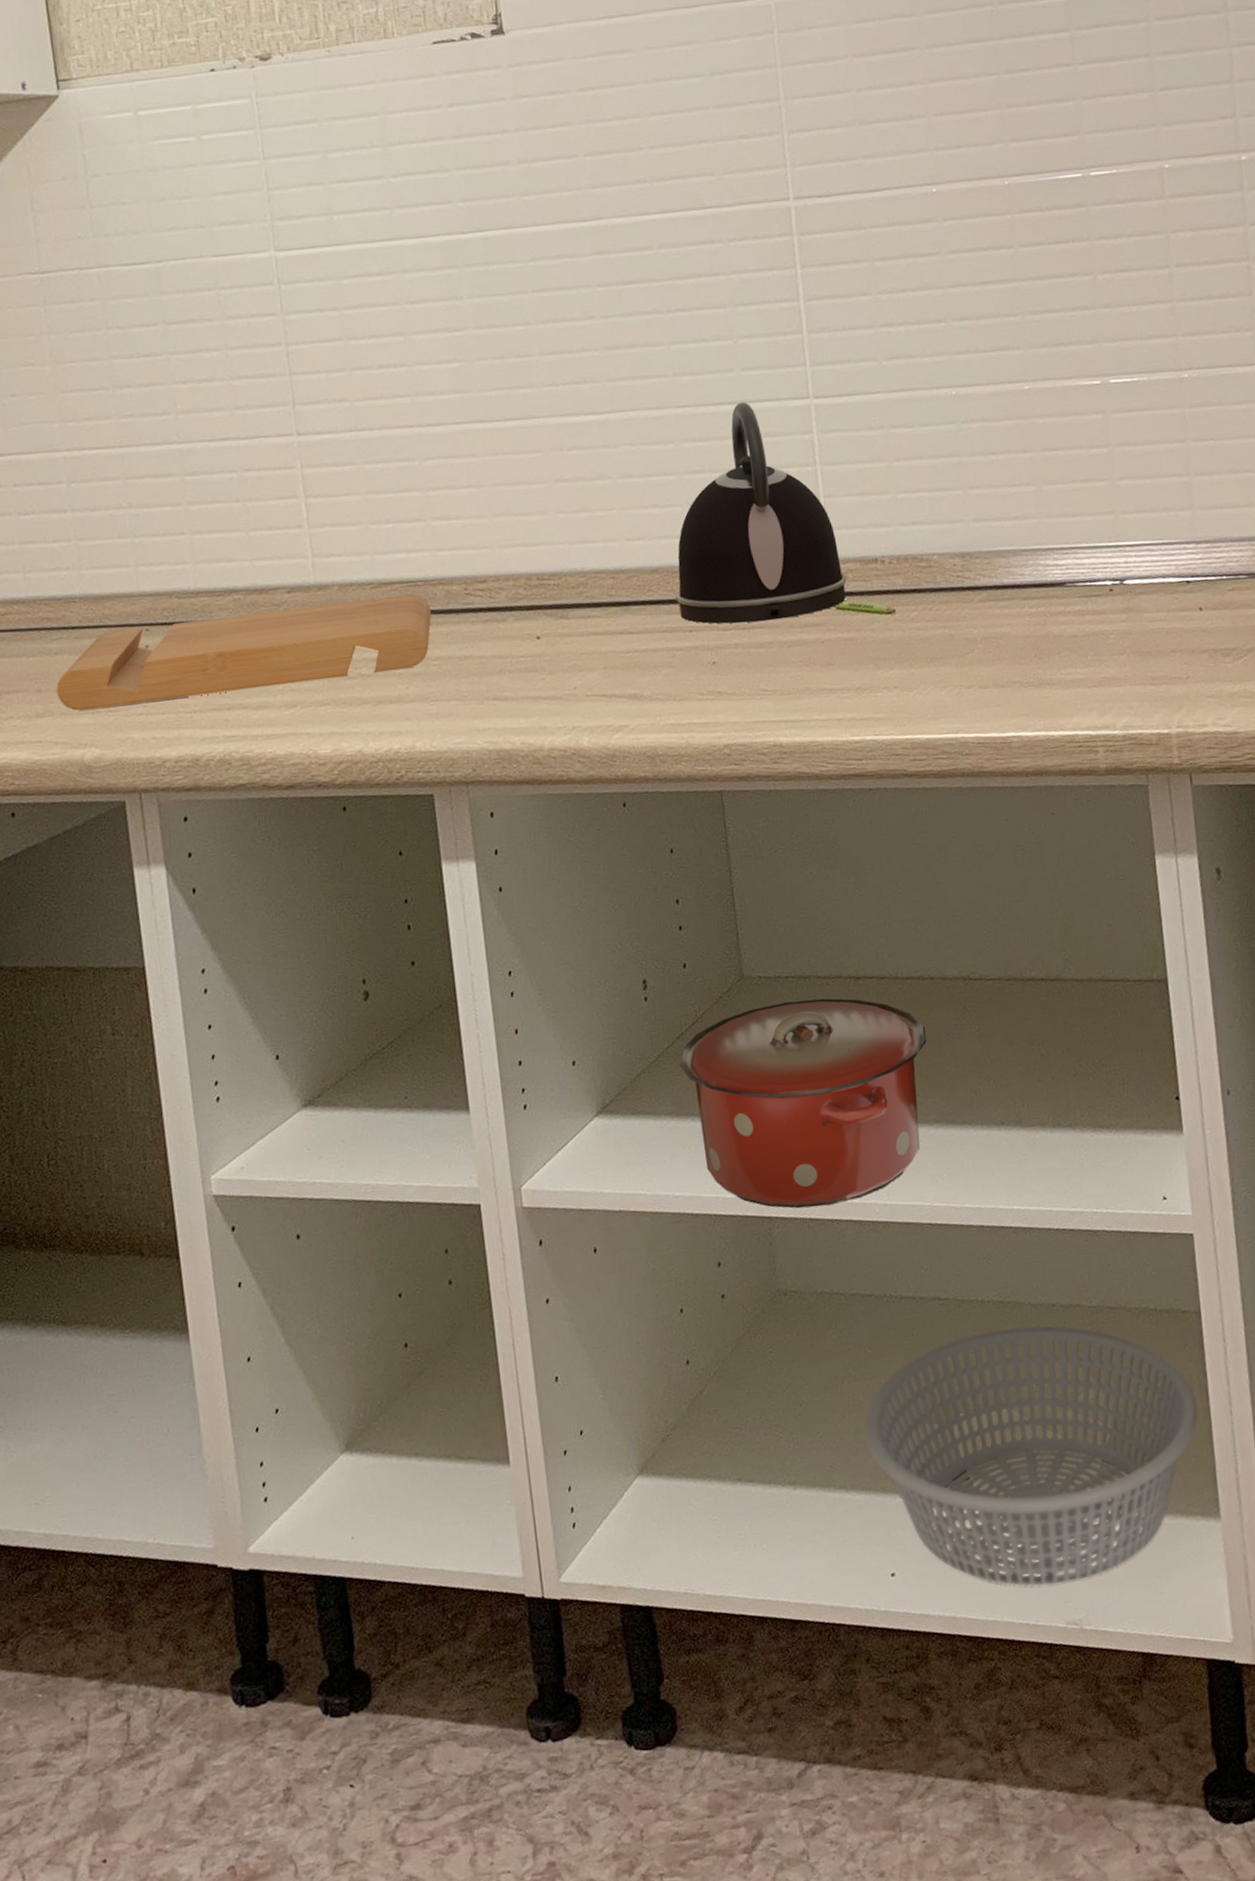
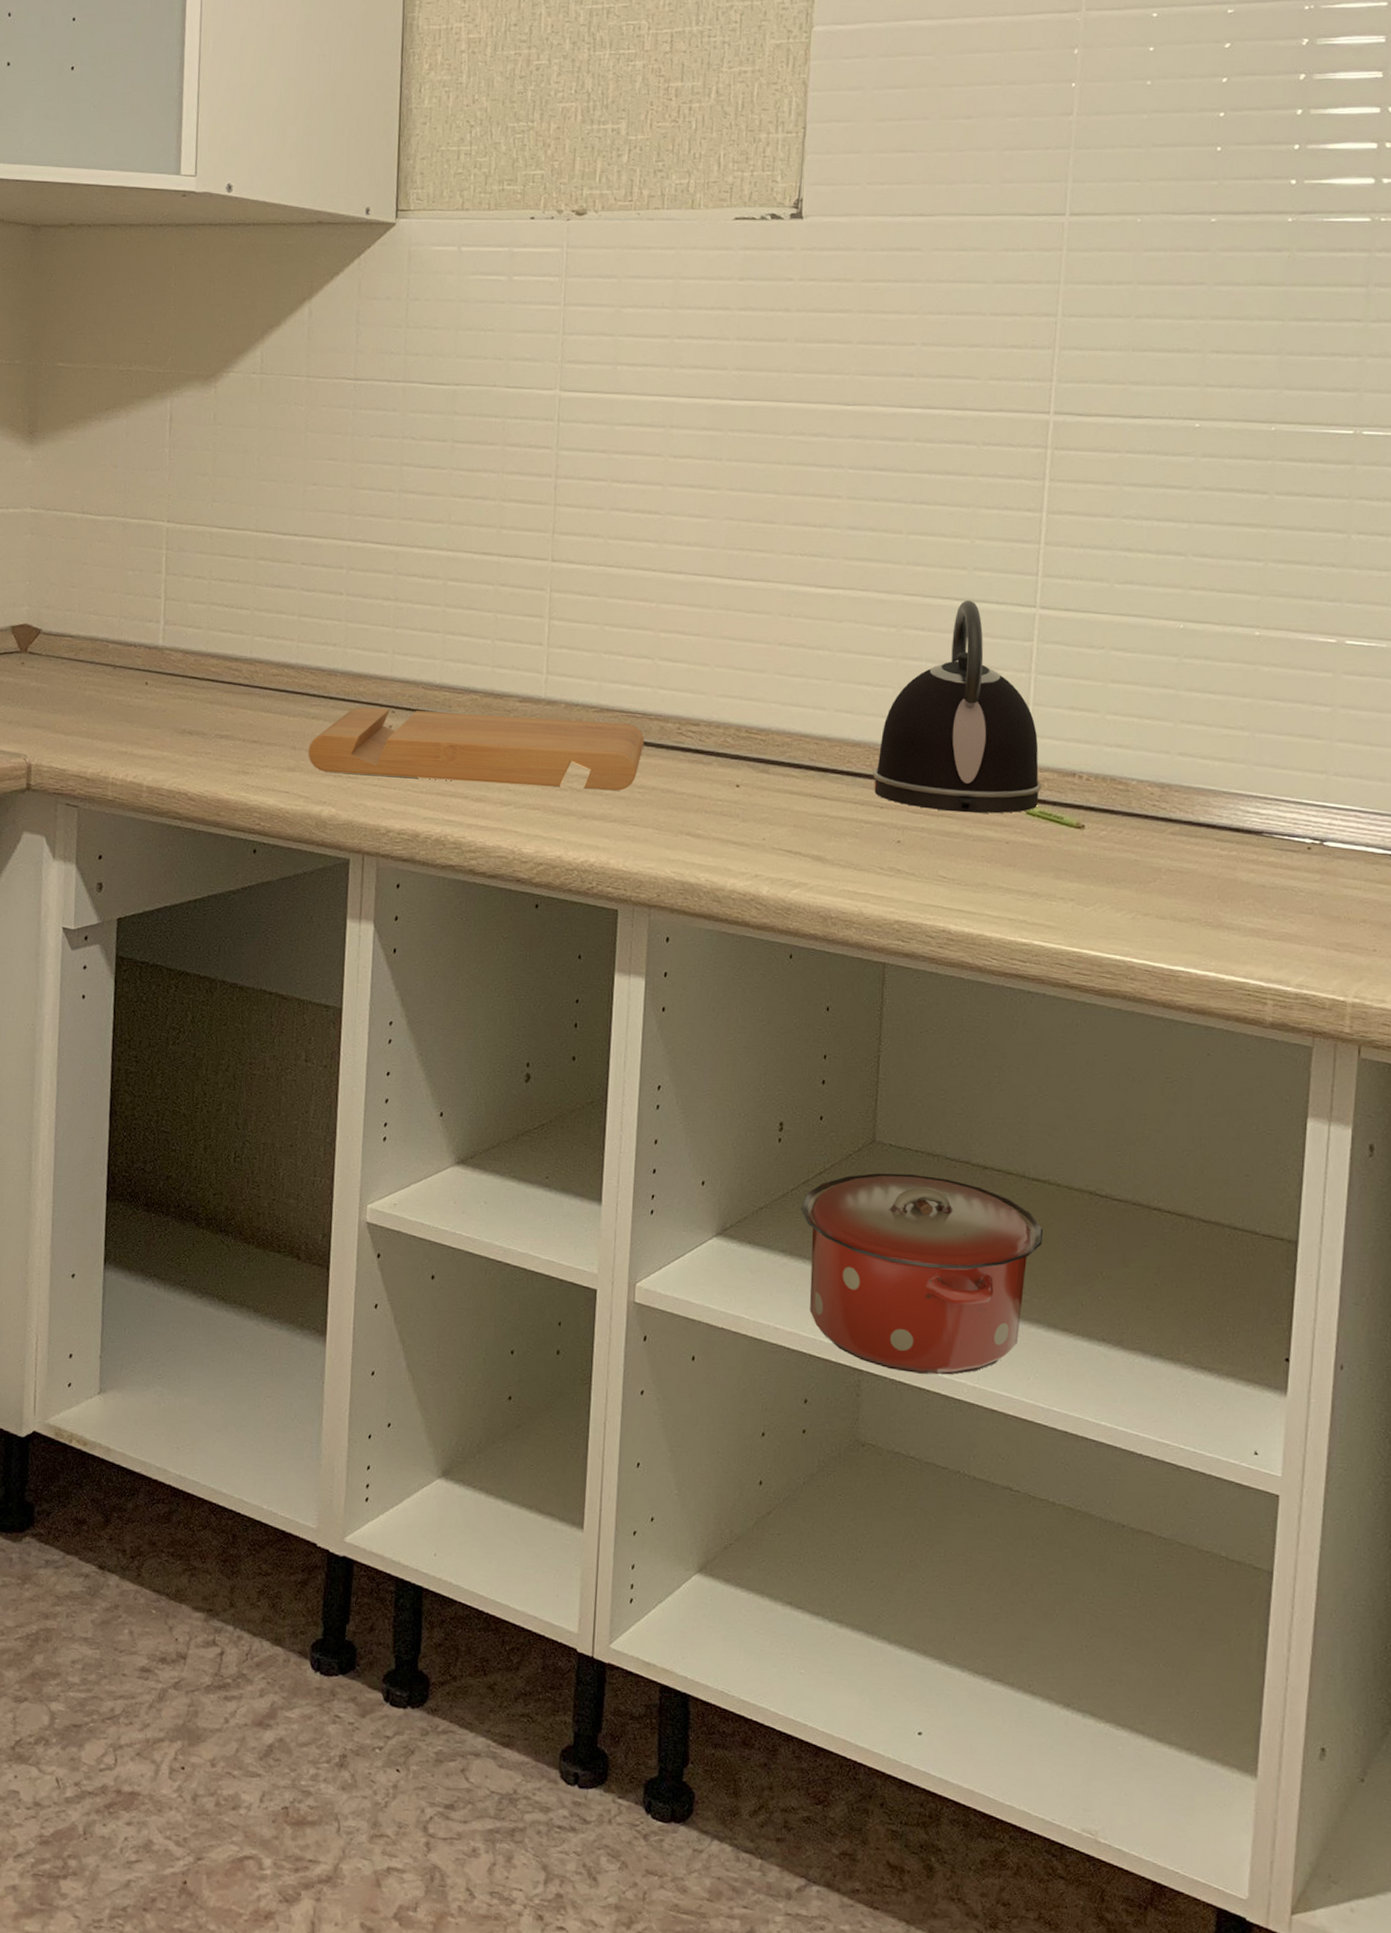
colander: present [864,1325,1198,1587] -> none [916,1532,1253,1795]

